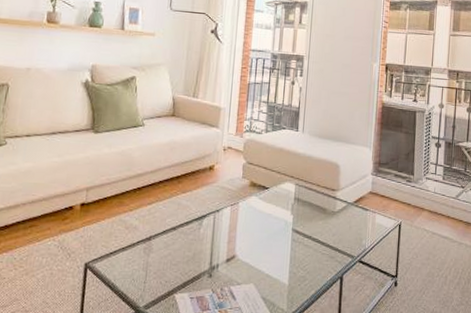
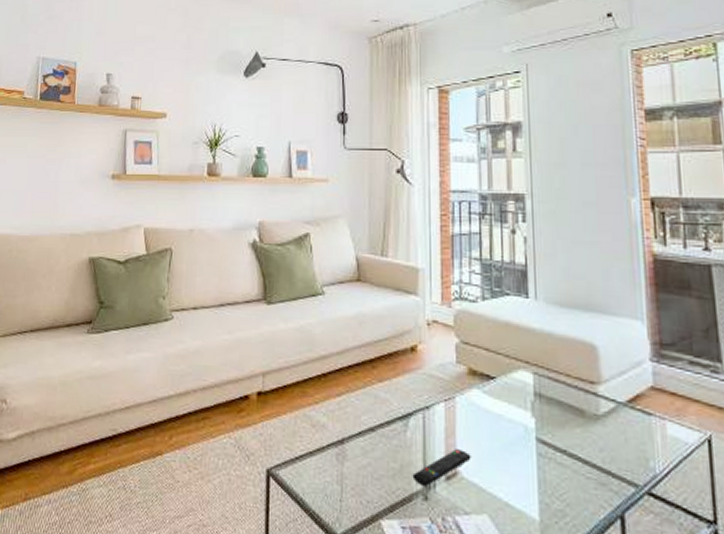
remote control: none [201,240,246,267] -> present [412,449,471,486]

